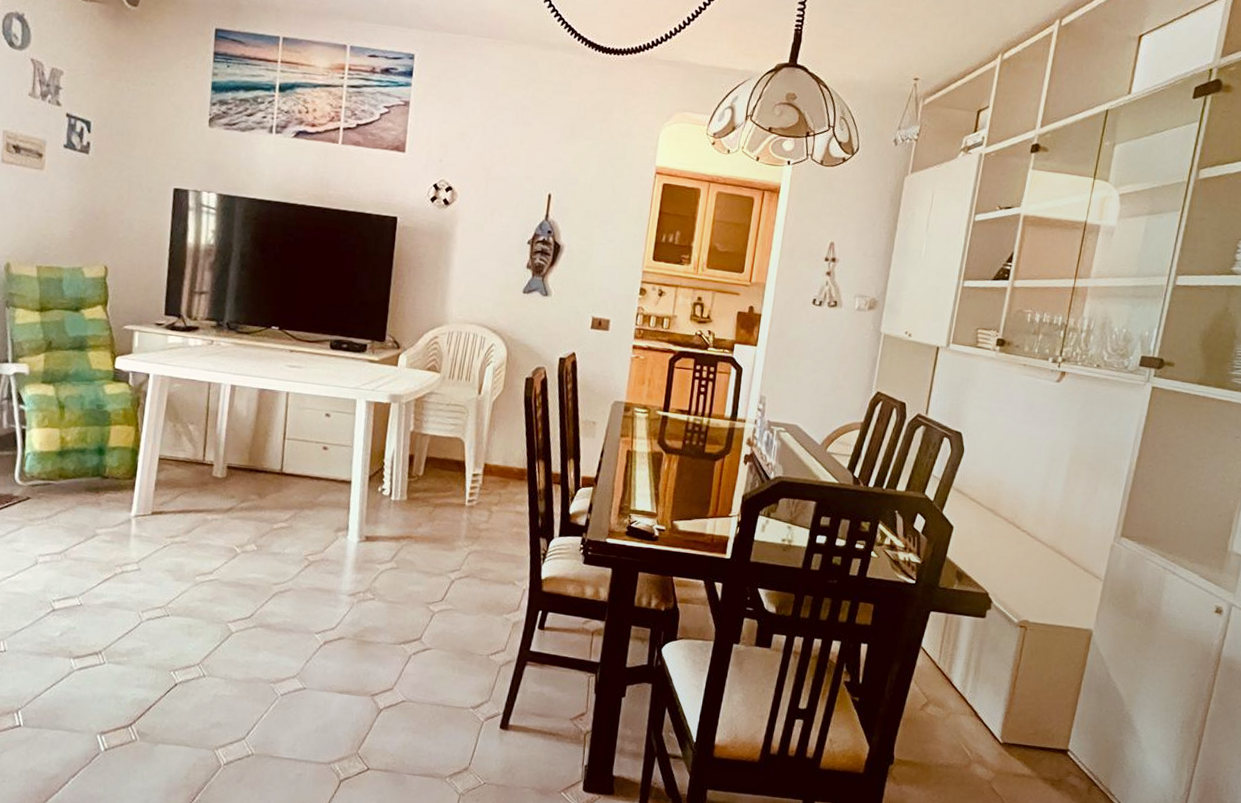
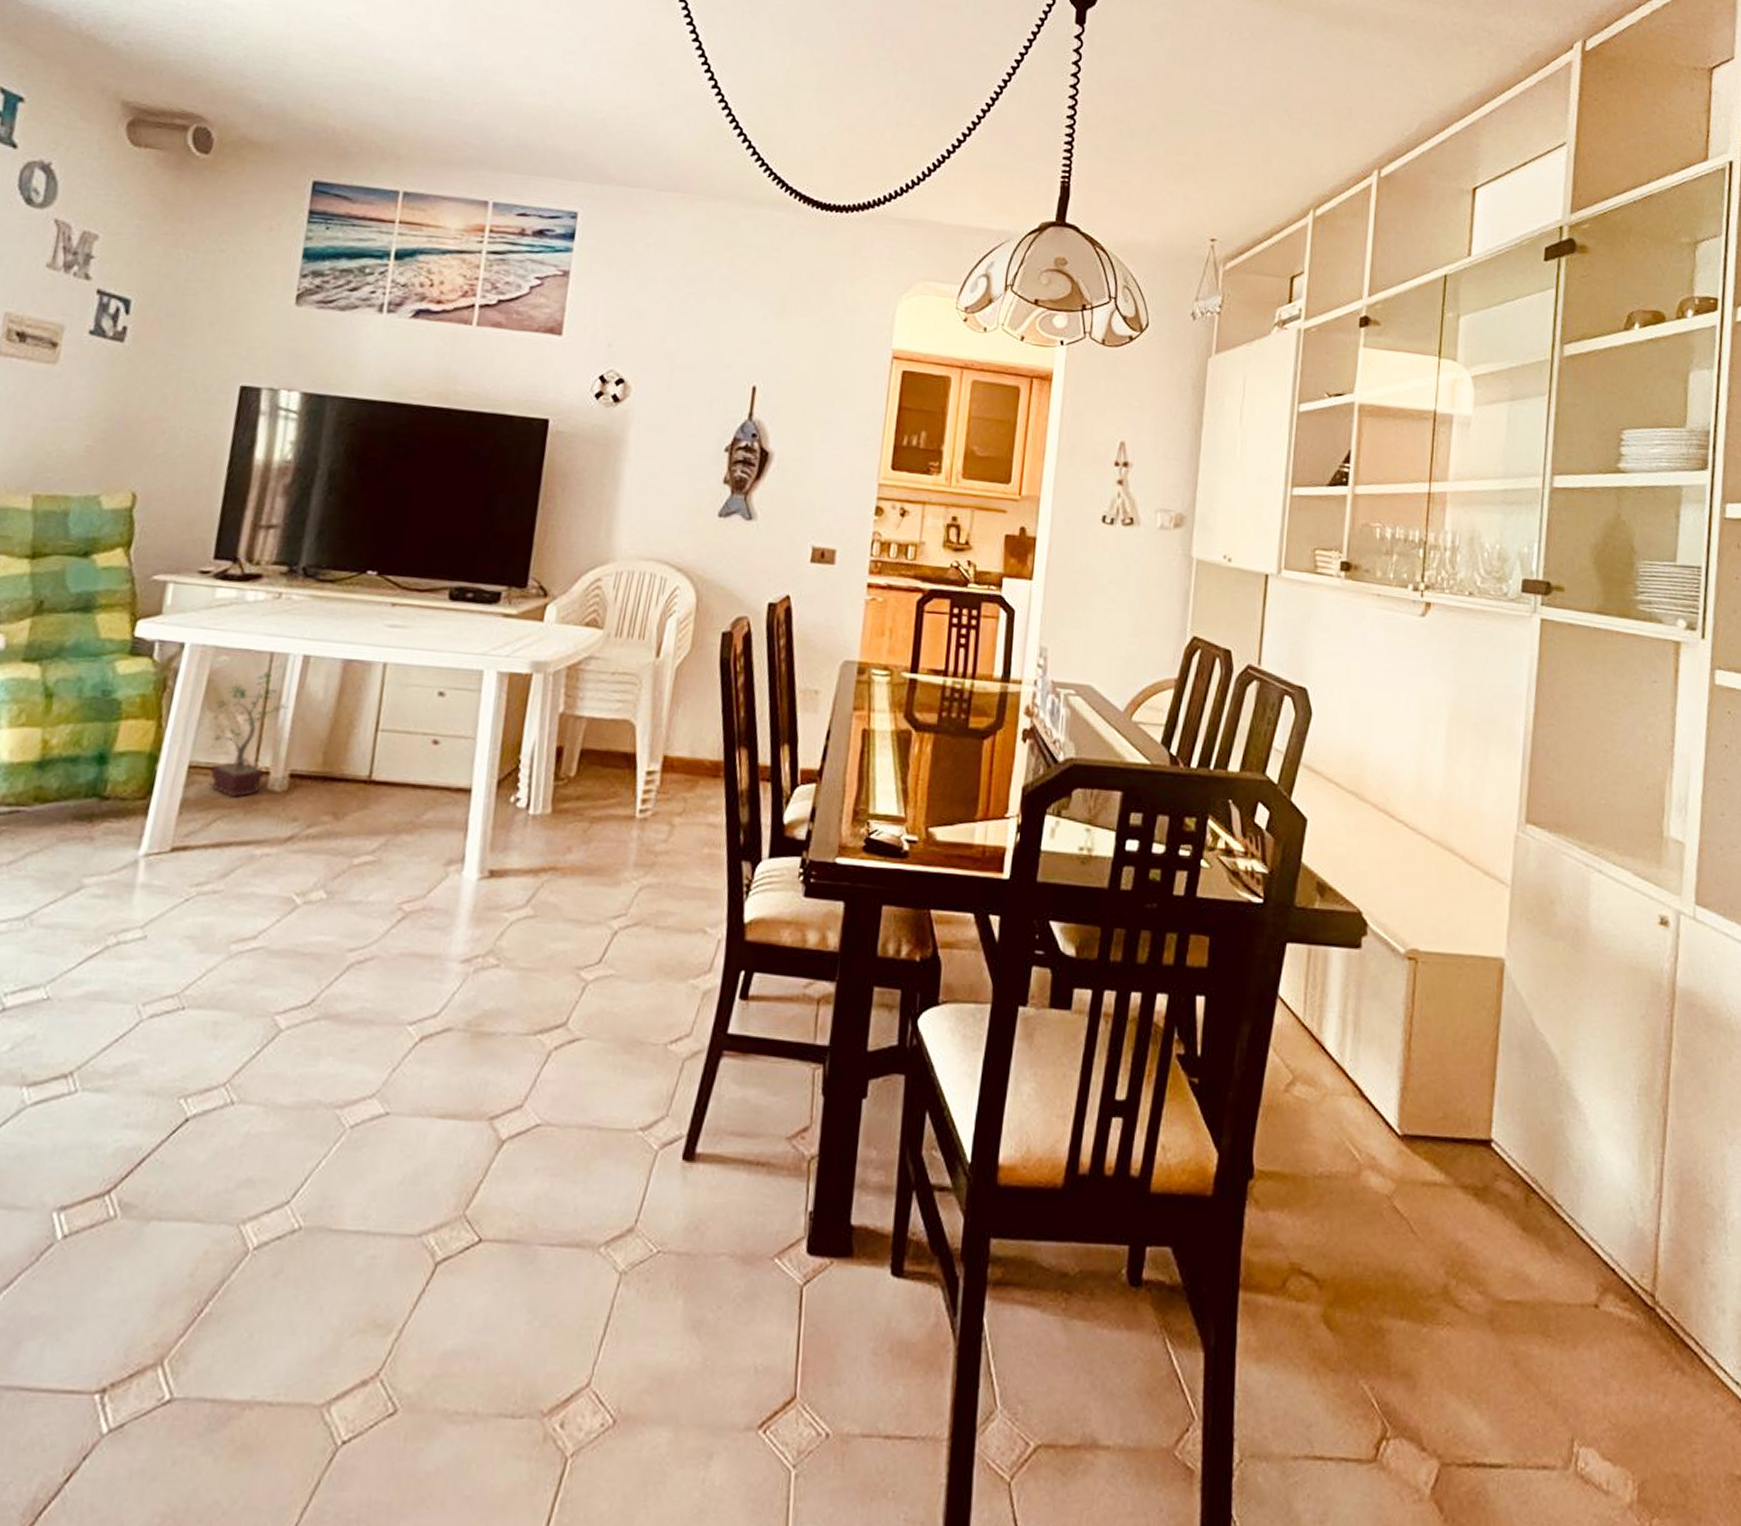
potted plant: none [173,395,224,481] -> present [208,671,289,798]

